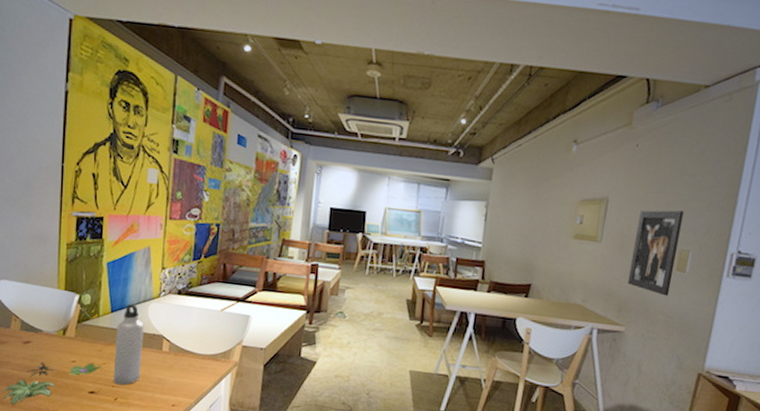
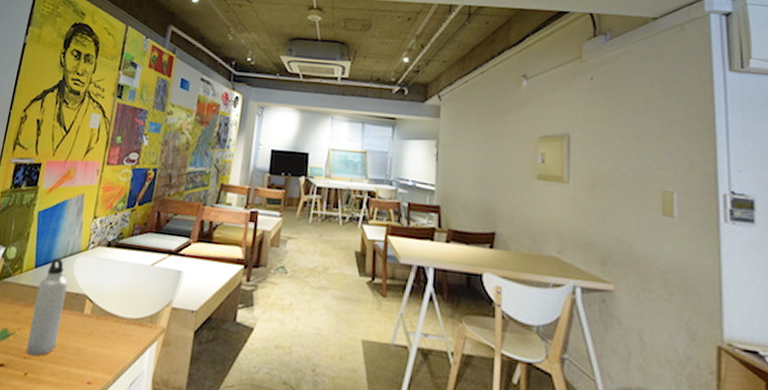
wall art: present [627,210,684,296] -> none [607,146,660,246]

